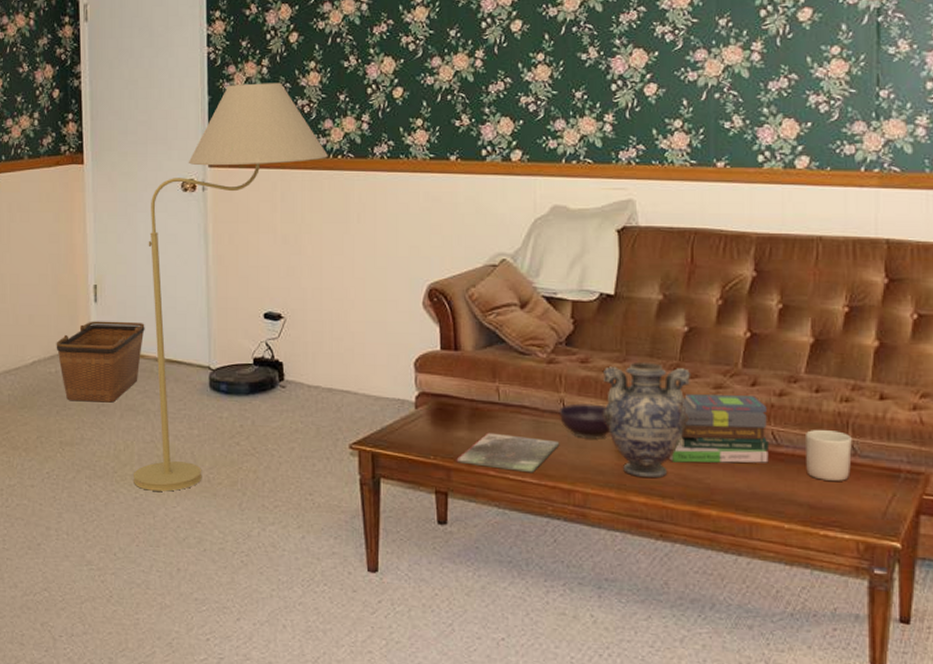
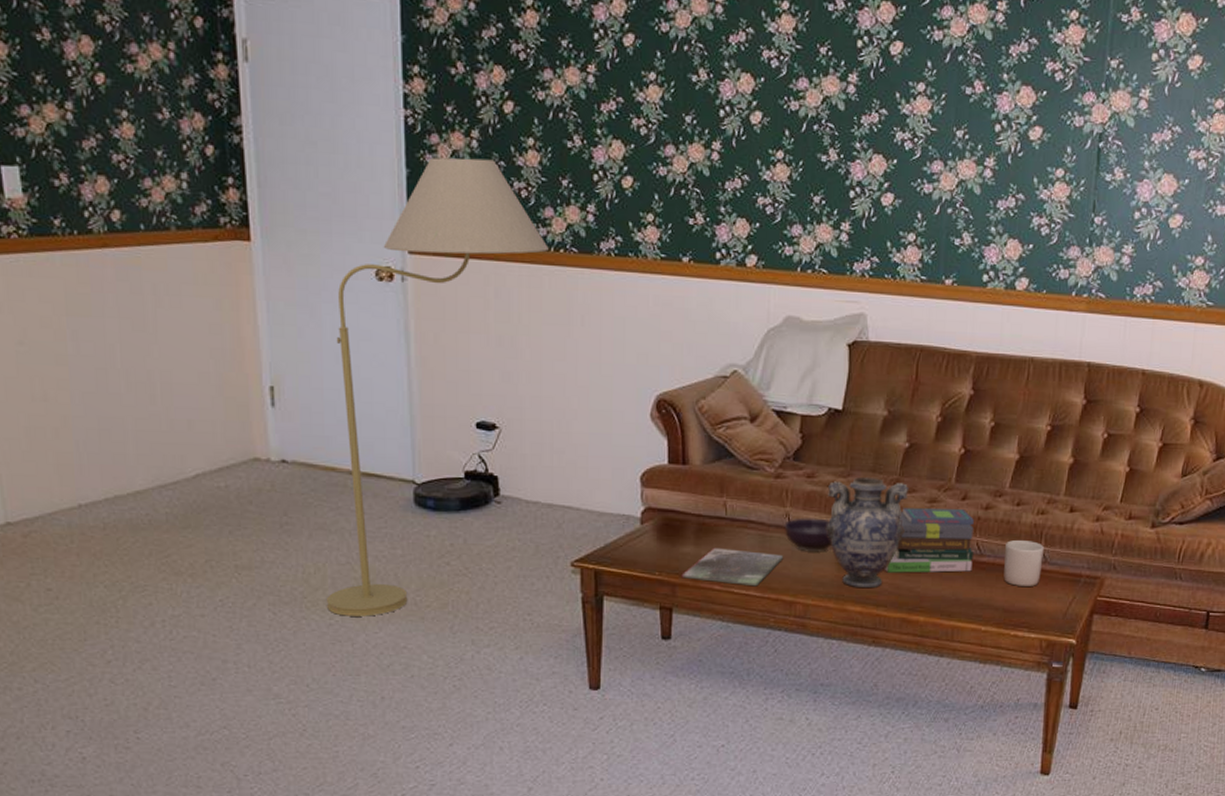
bicycle basket: present [56,321,145,403] -> none [224,428,336,521]

